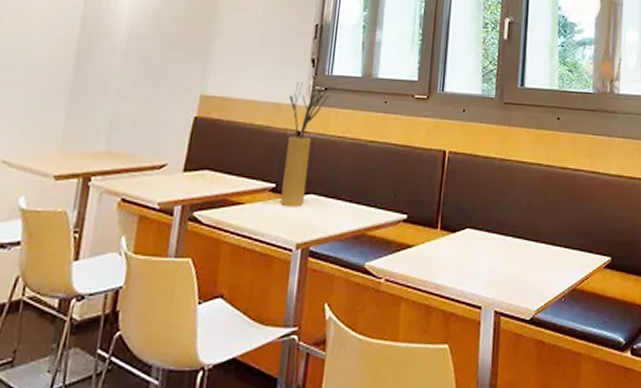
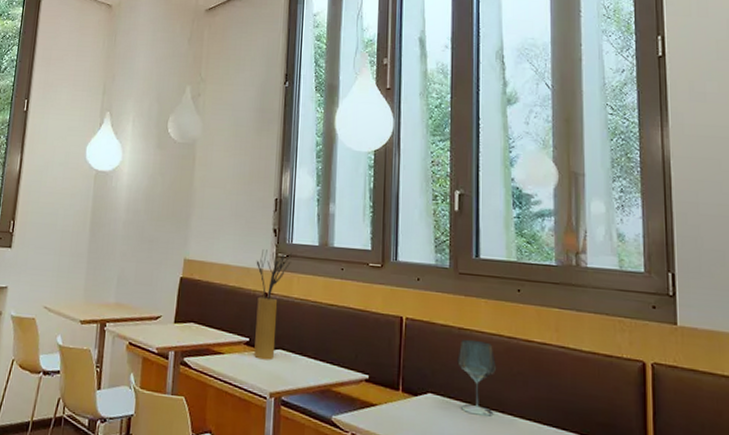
wine glass: none [497,170,534,246] -> present [457,339,497,416]

